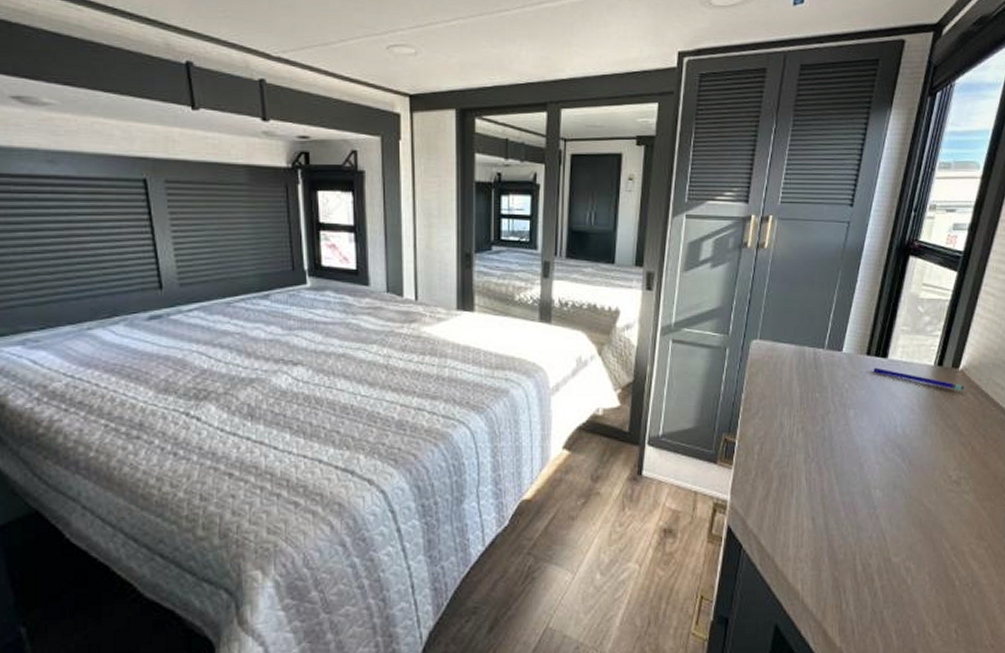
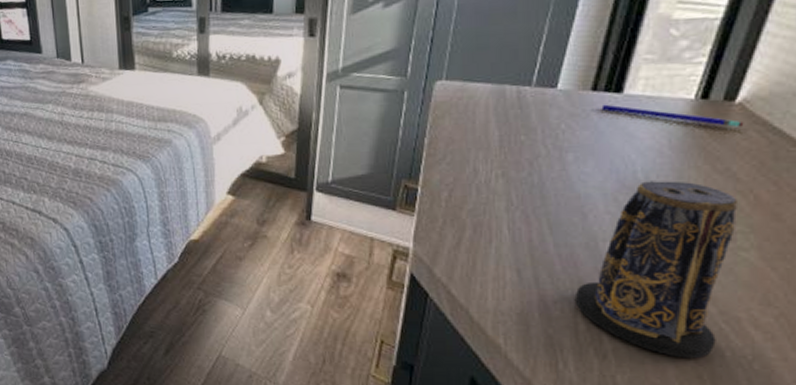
candle: none [854,434,961,590] -> present [574,181,737,359]

